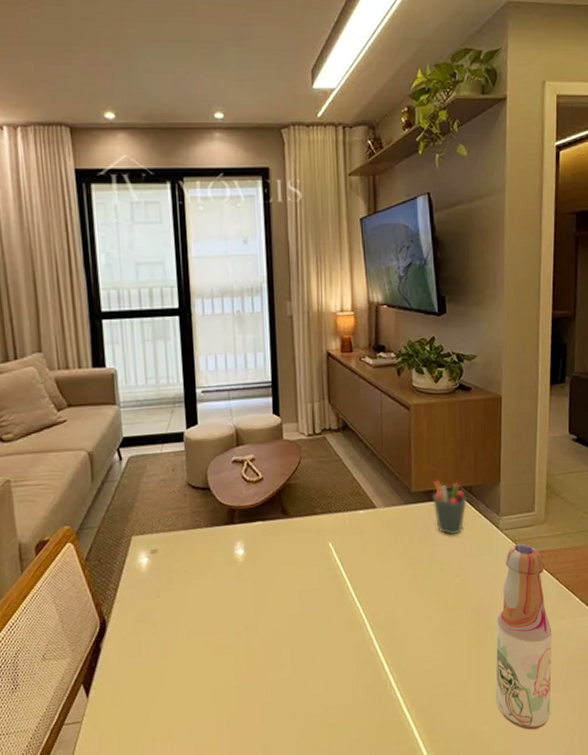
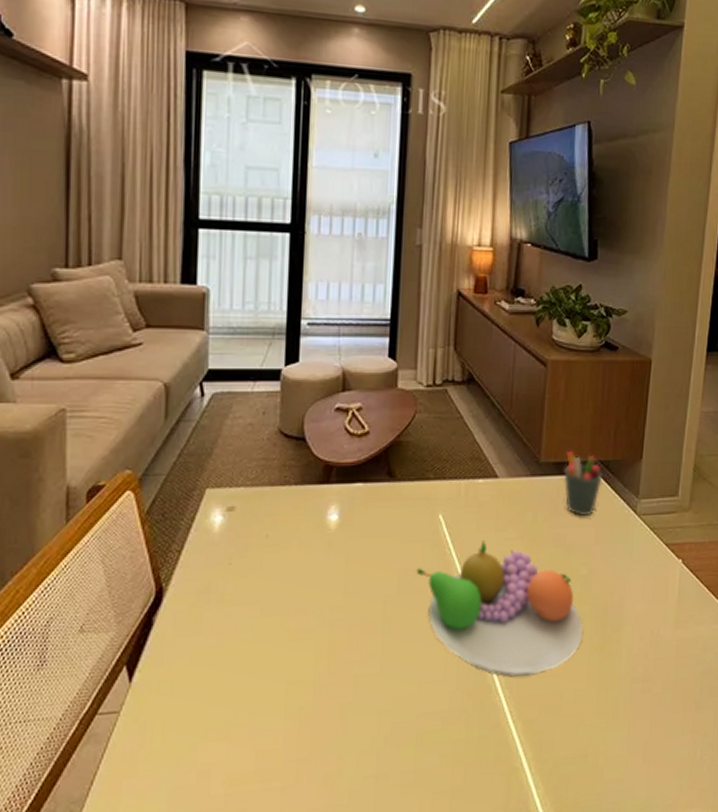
fruit bowl: none [314,561,461,674] -> present [416,540,584,677]
bottle: present [496,543,552,730] -> none [616,532,687,755]

